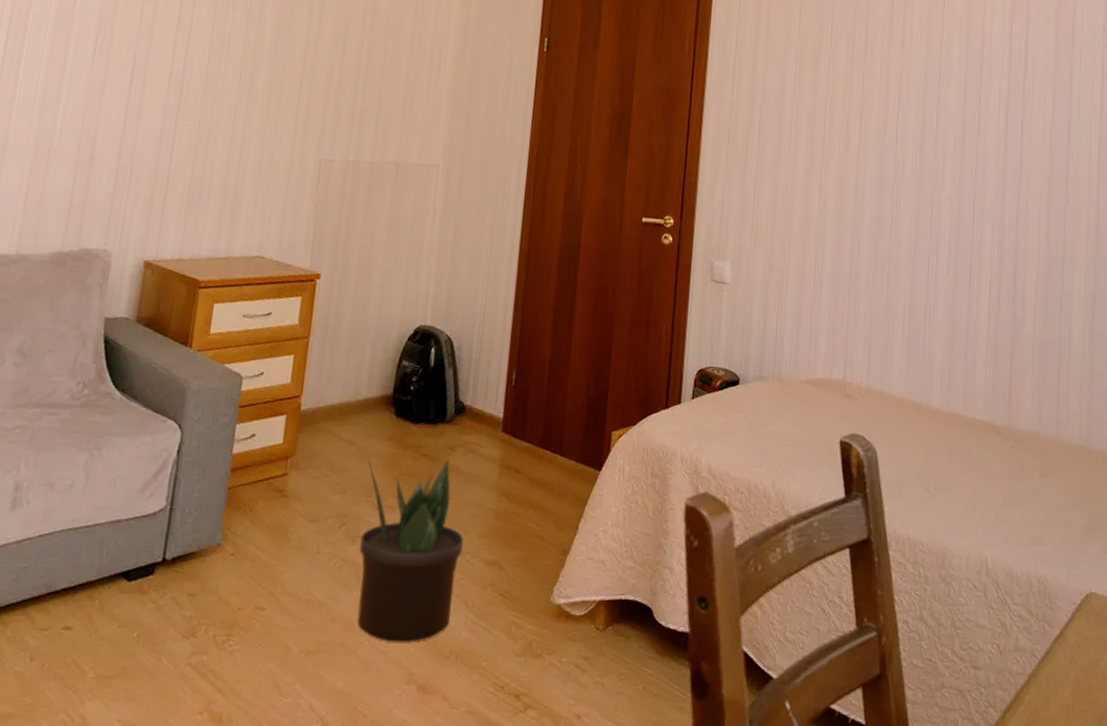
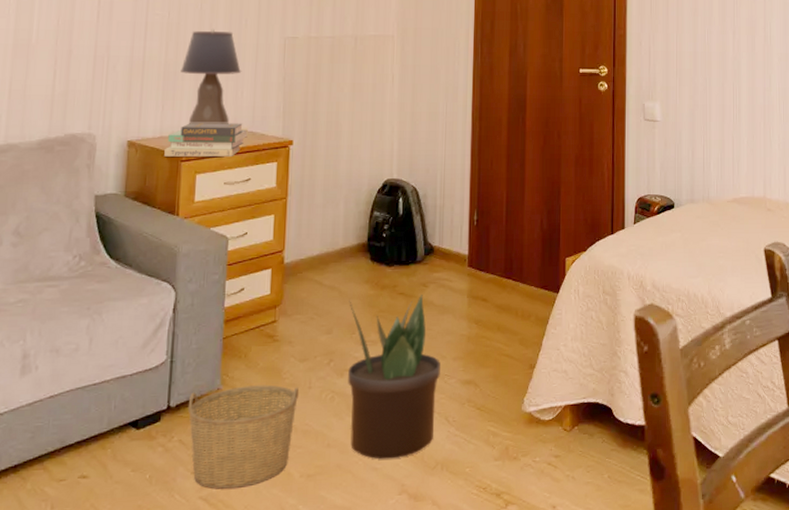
books: none [182,246,273,287] -> present [164,123,248,157]
basket: none [183,544,306,658] -> present [187,385,300,489]
table lamp: none [206,143,272,251] -> present [180,28,242,124]

